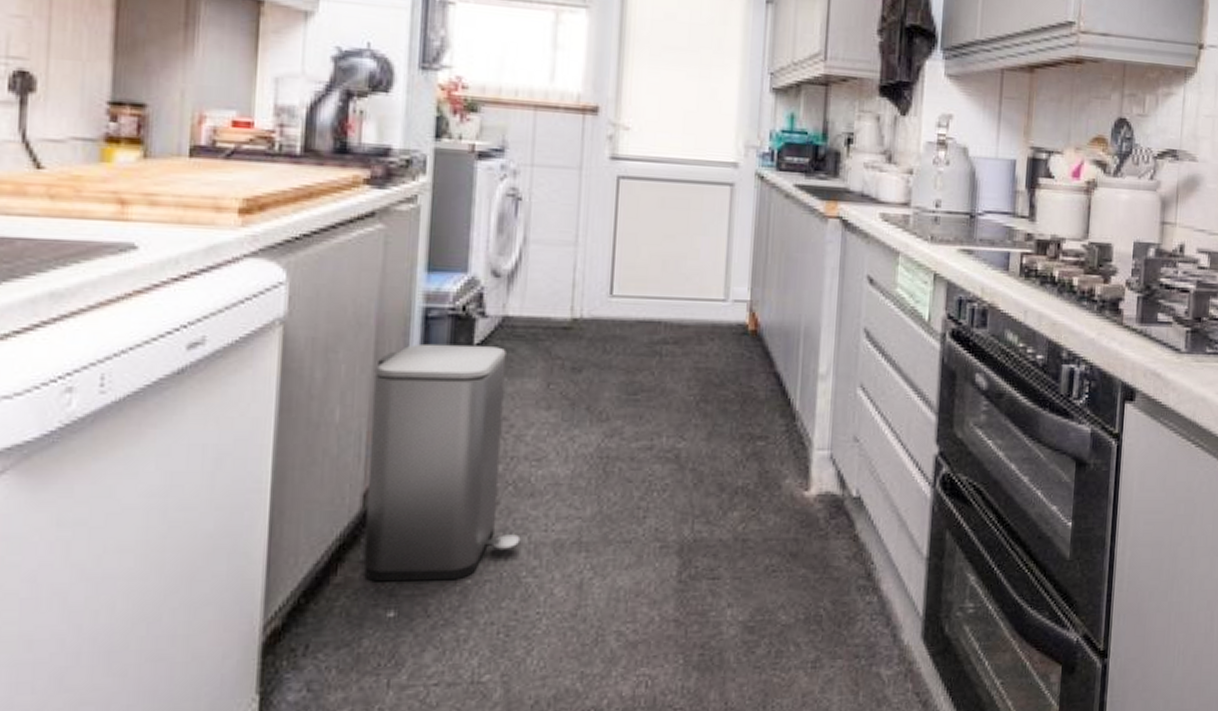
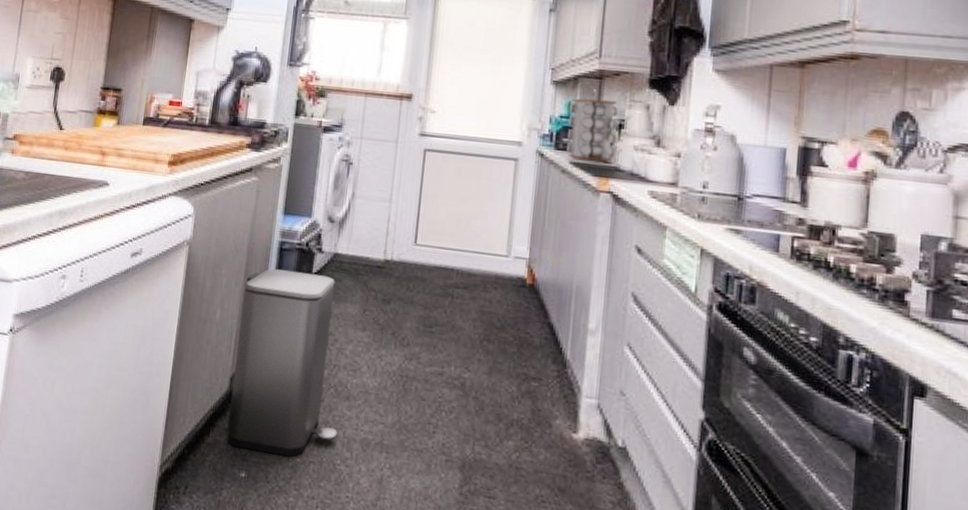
spice rack: none [790,98,847,184] -> present [566,89,619,163]

